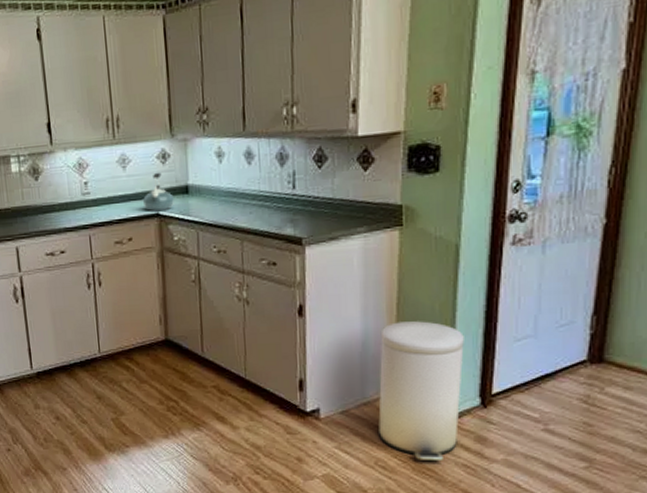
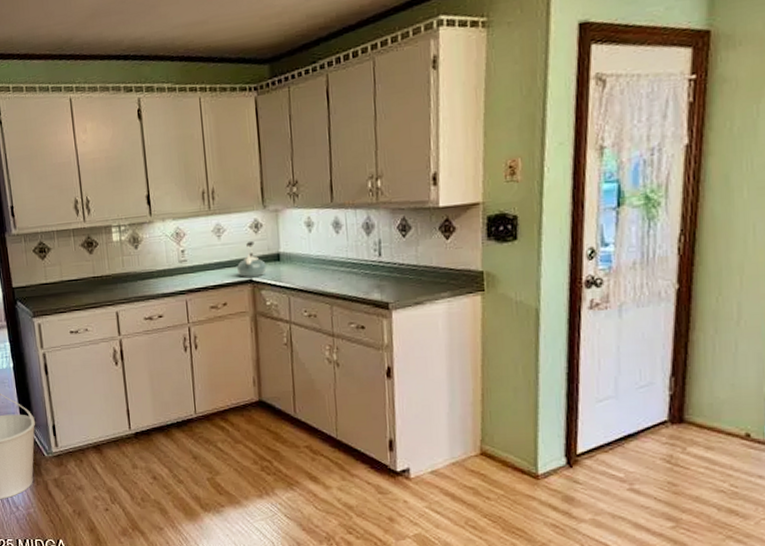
pedal bin: present [378,321,464,460] -> none [466,382,548,520]

